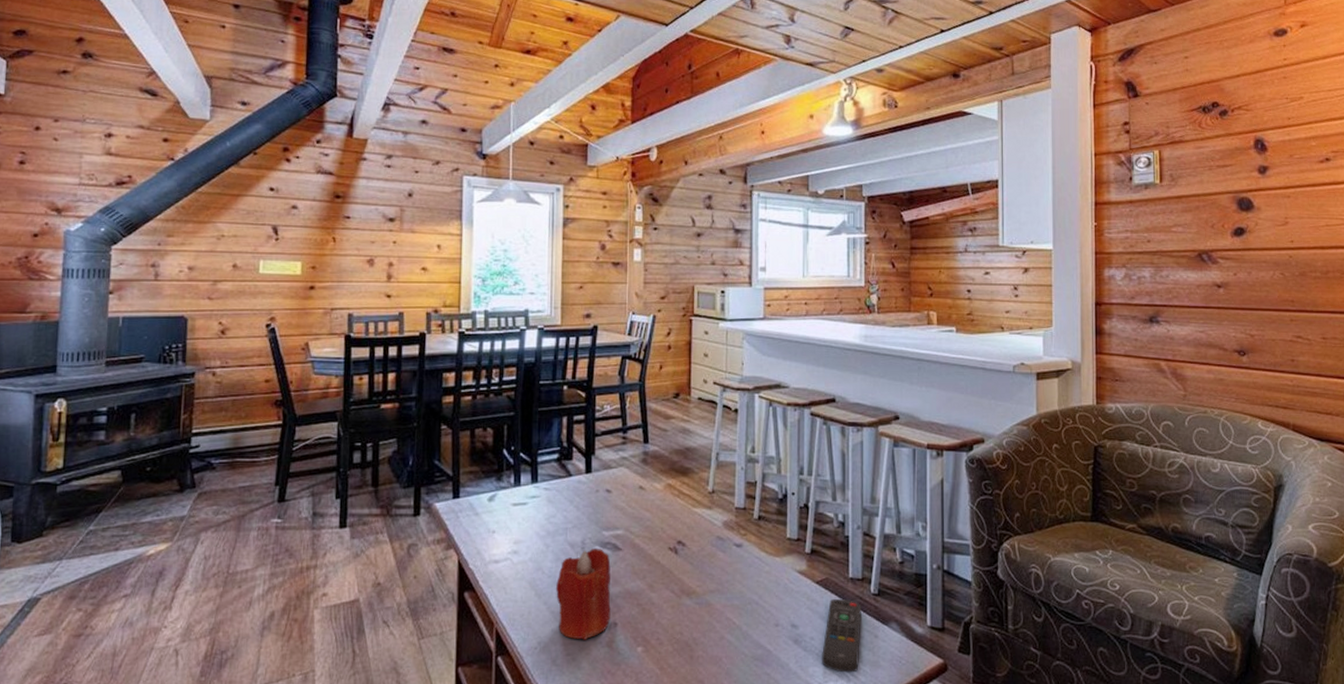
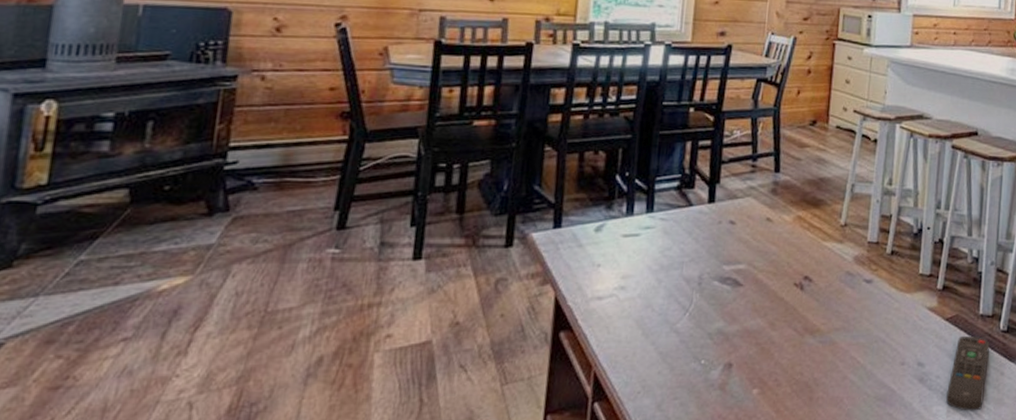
candle: present [556,549,611,640] -> none [666,284,730,383]

